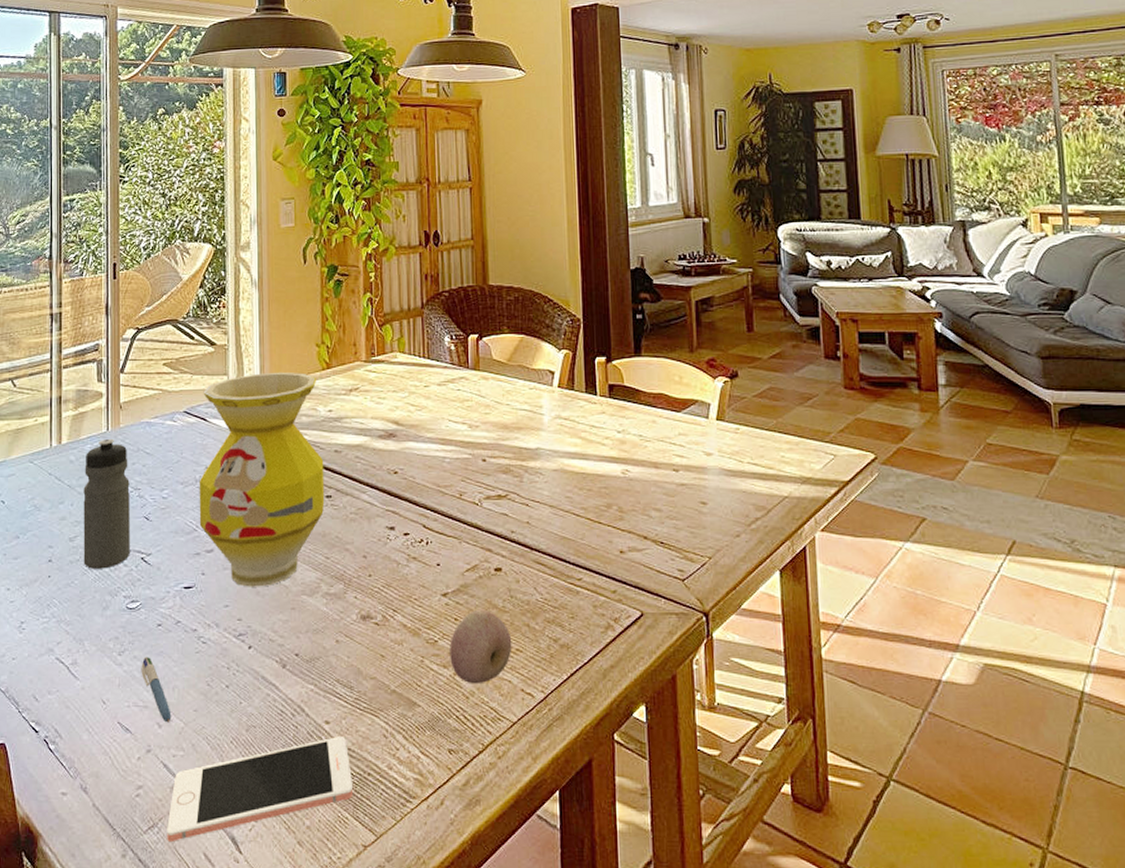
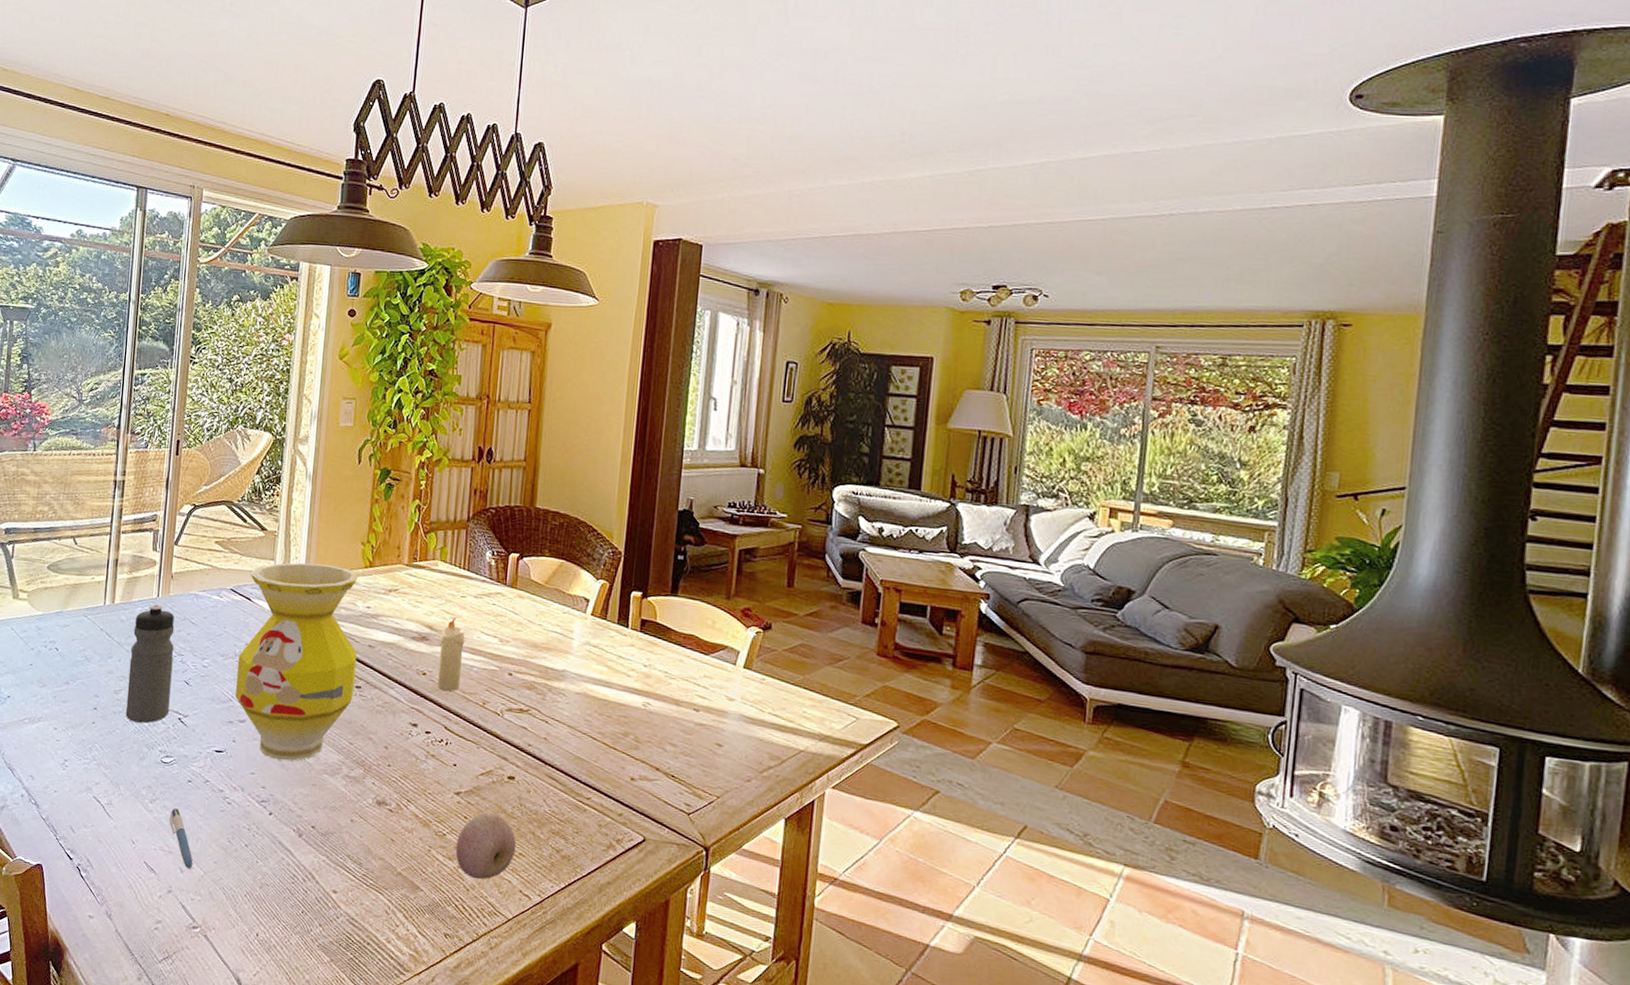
cell phone: present [167,737,352,843] -> none [179,905,353,975]
candle: none [408,409,434,486] -> present [437,618,465,691]

